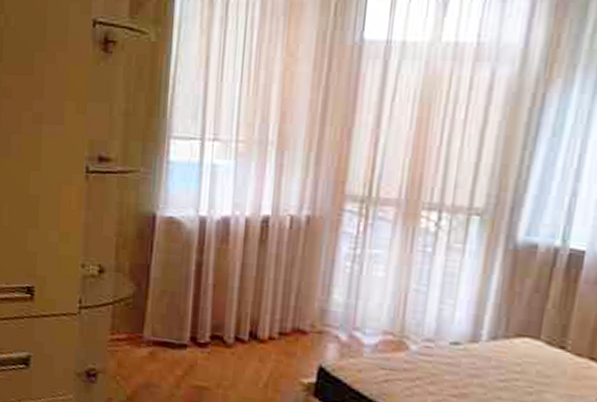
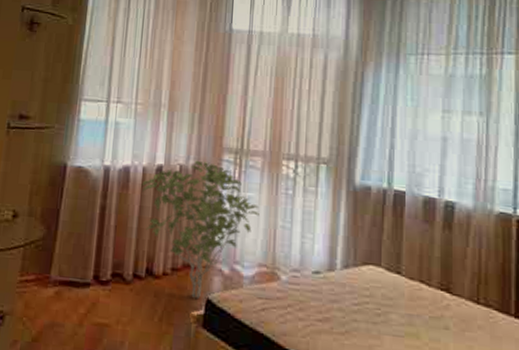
shrub: none [244,210,388,367] -> present [141,160,259,300]

